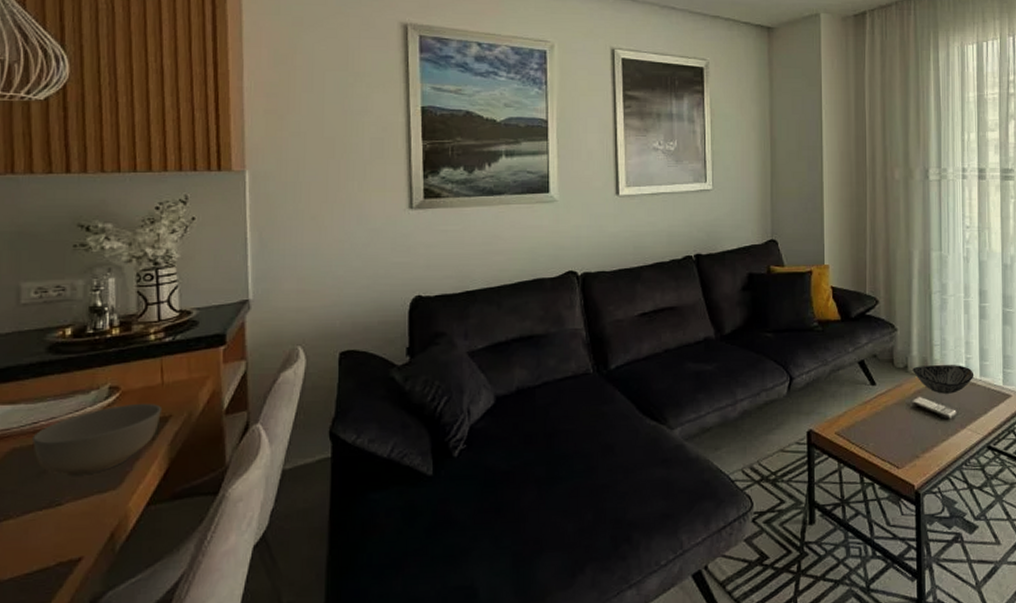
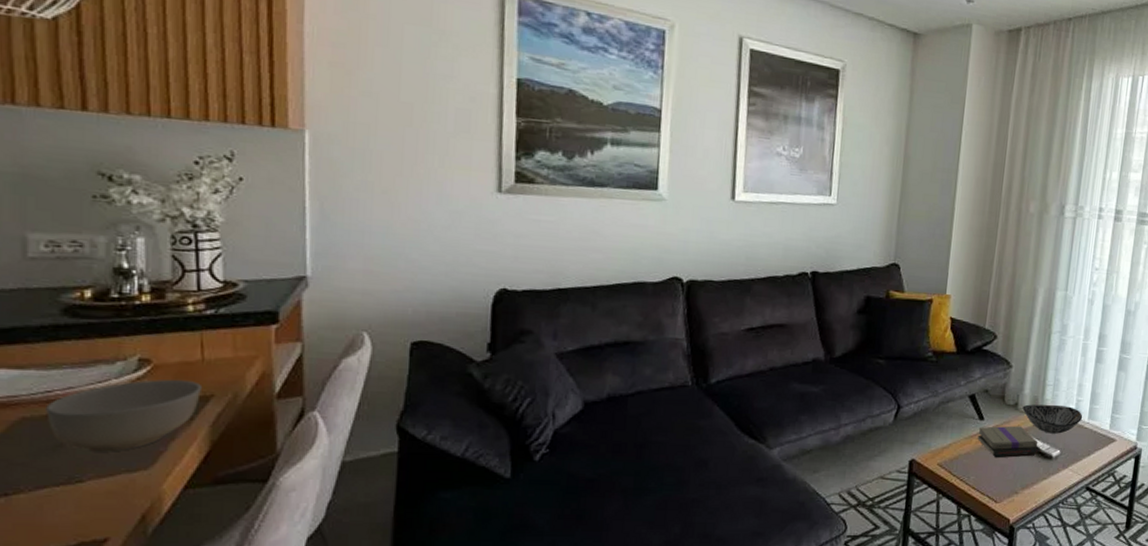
books: none [871,388,936,423] -> present [977,426,1040,458]

